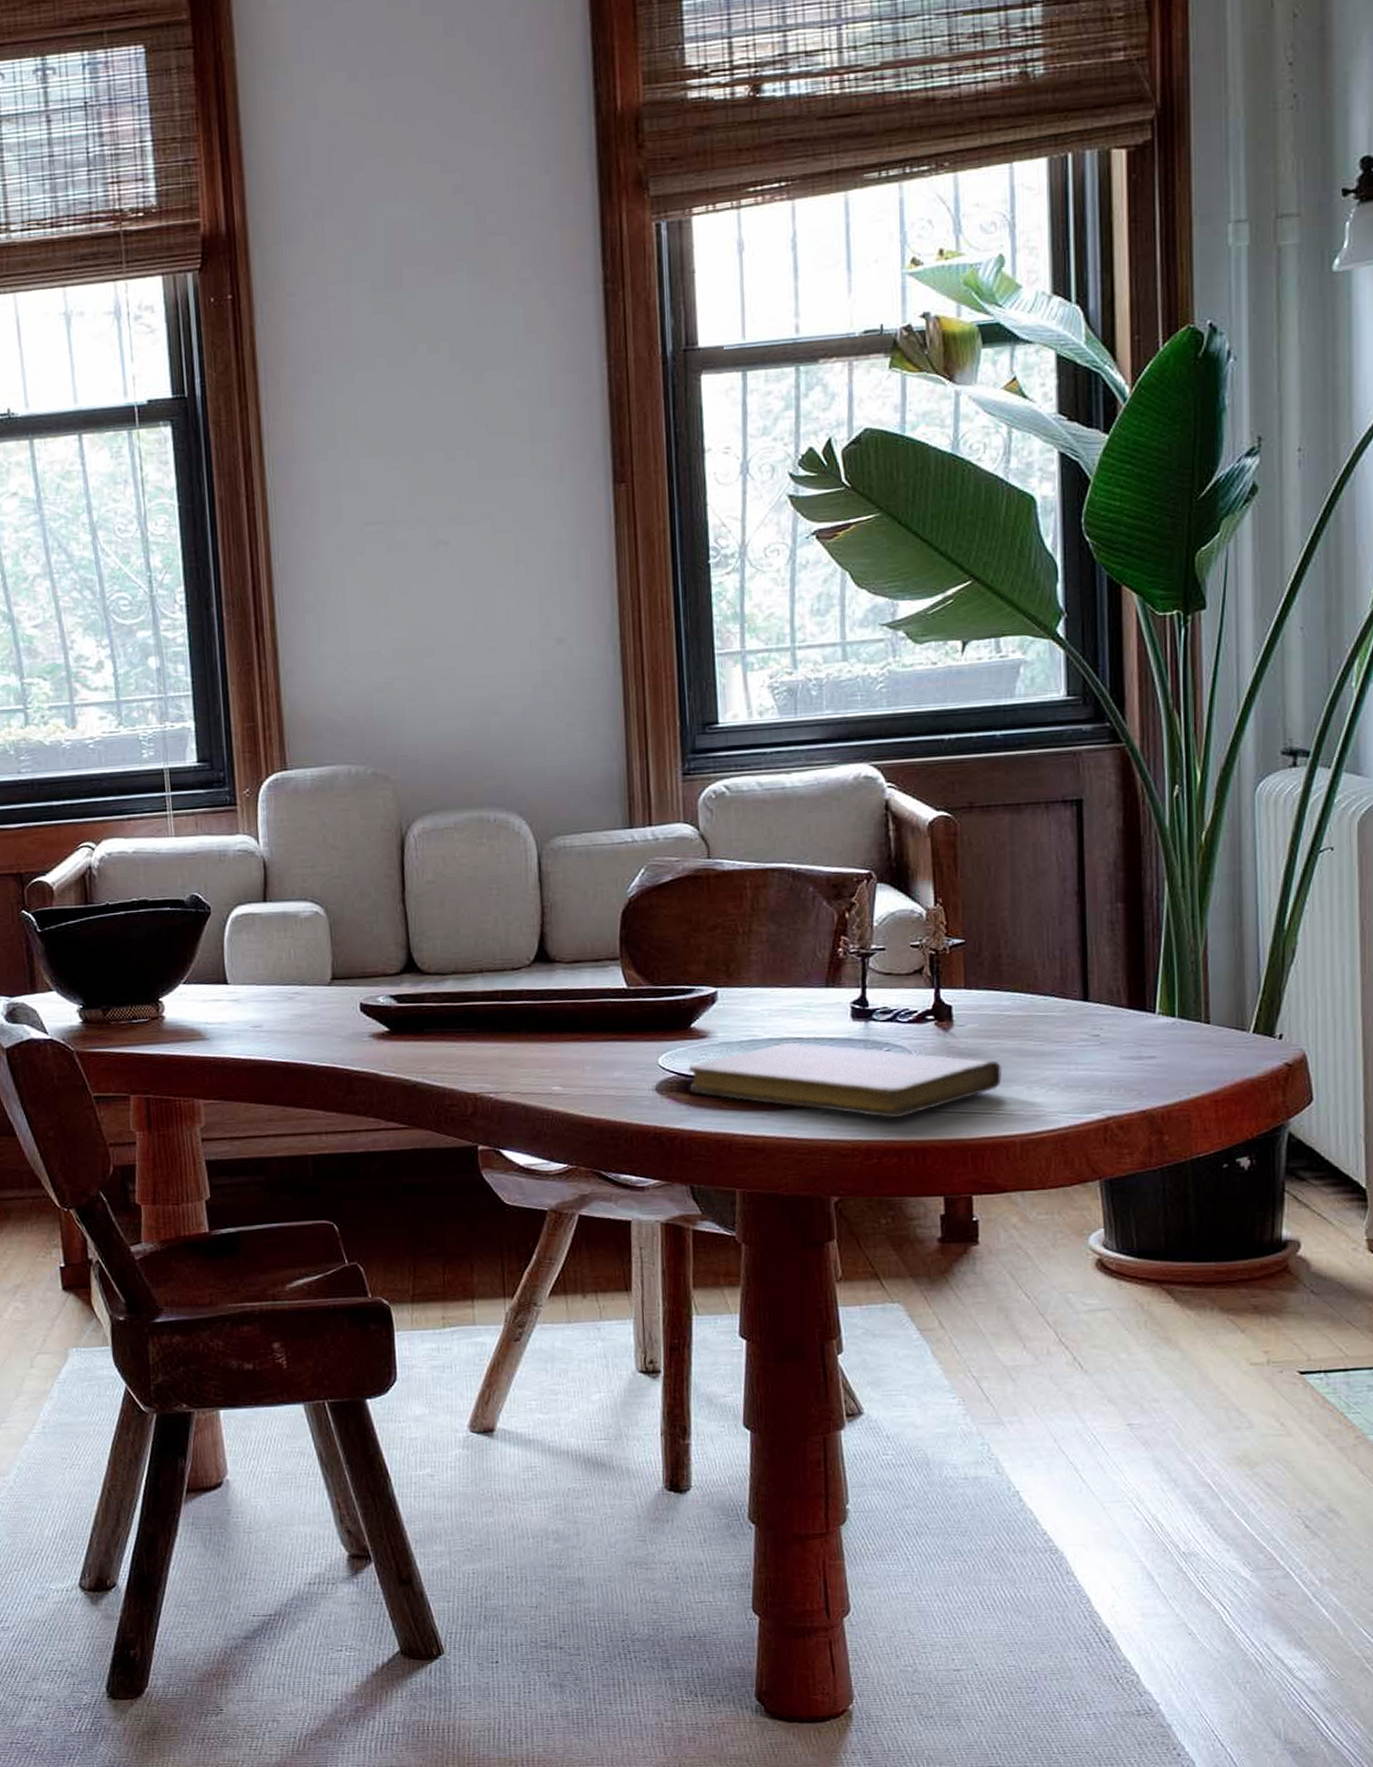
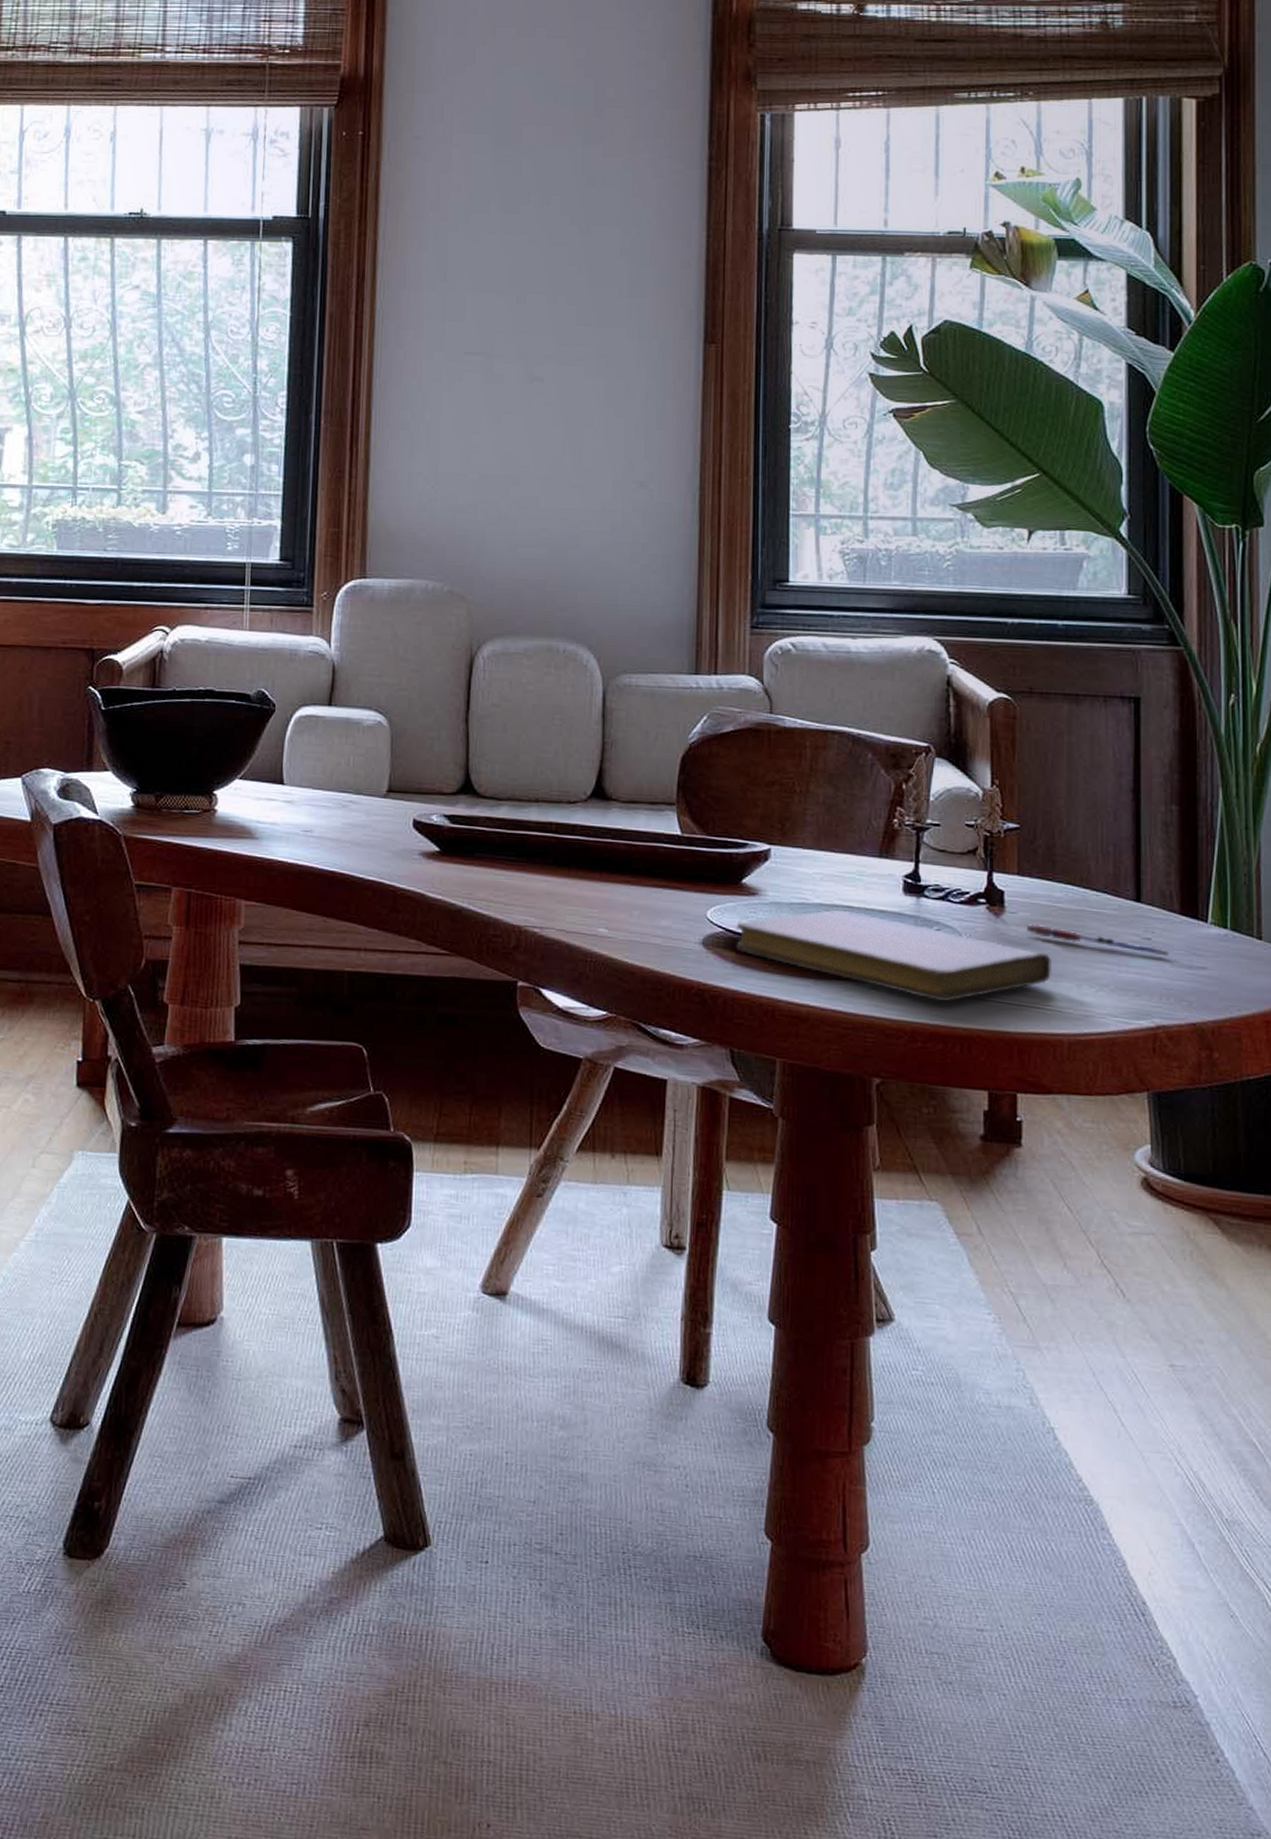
pen: none [976,1033,1118,1051] -> present [1027,924,1170,957]

